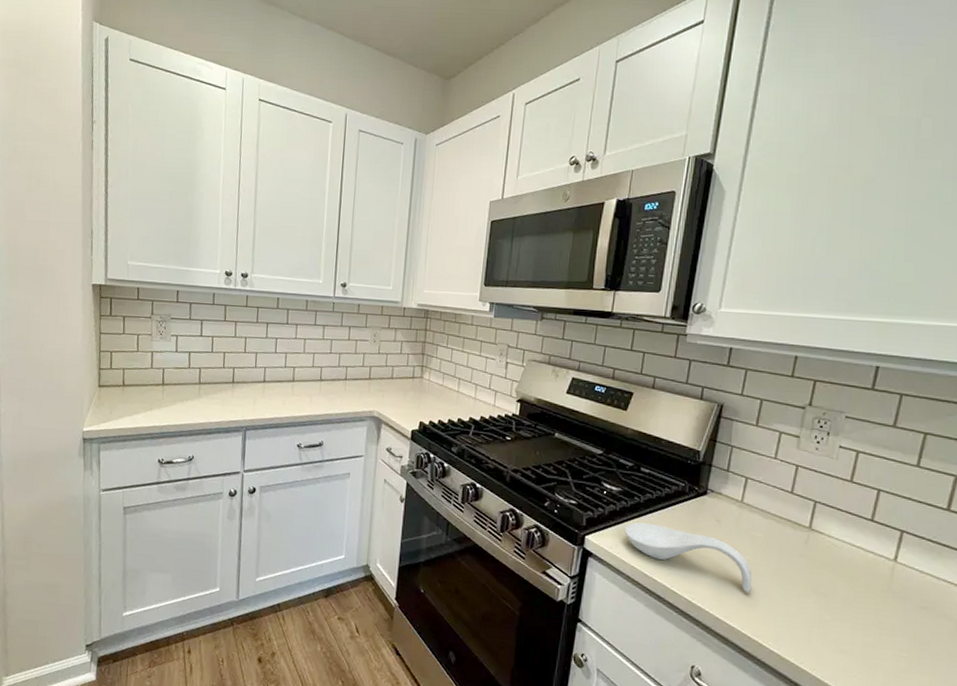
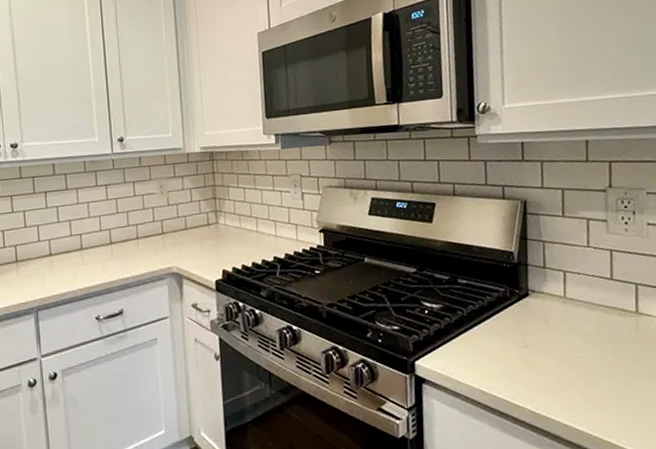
spoon rest: present [624,522,752,593] -> none [453,336,593,393]

